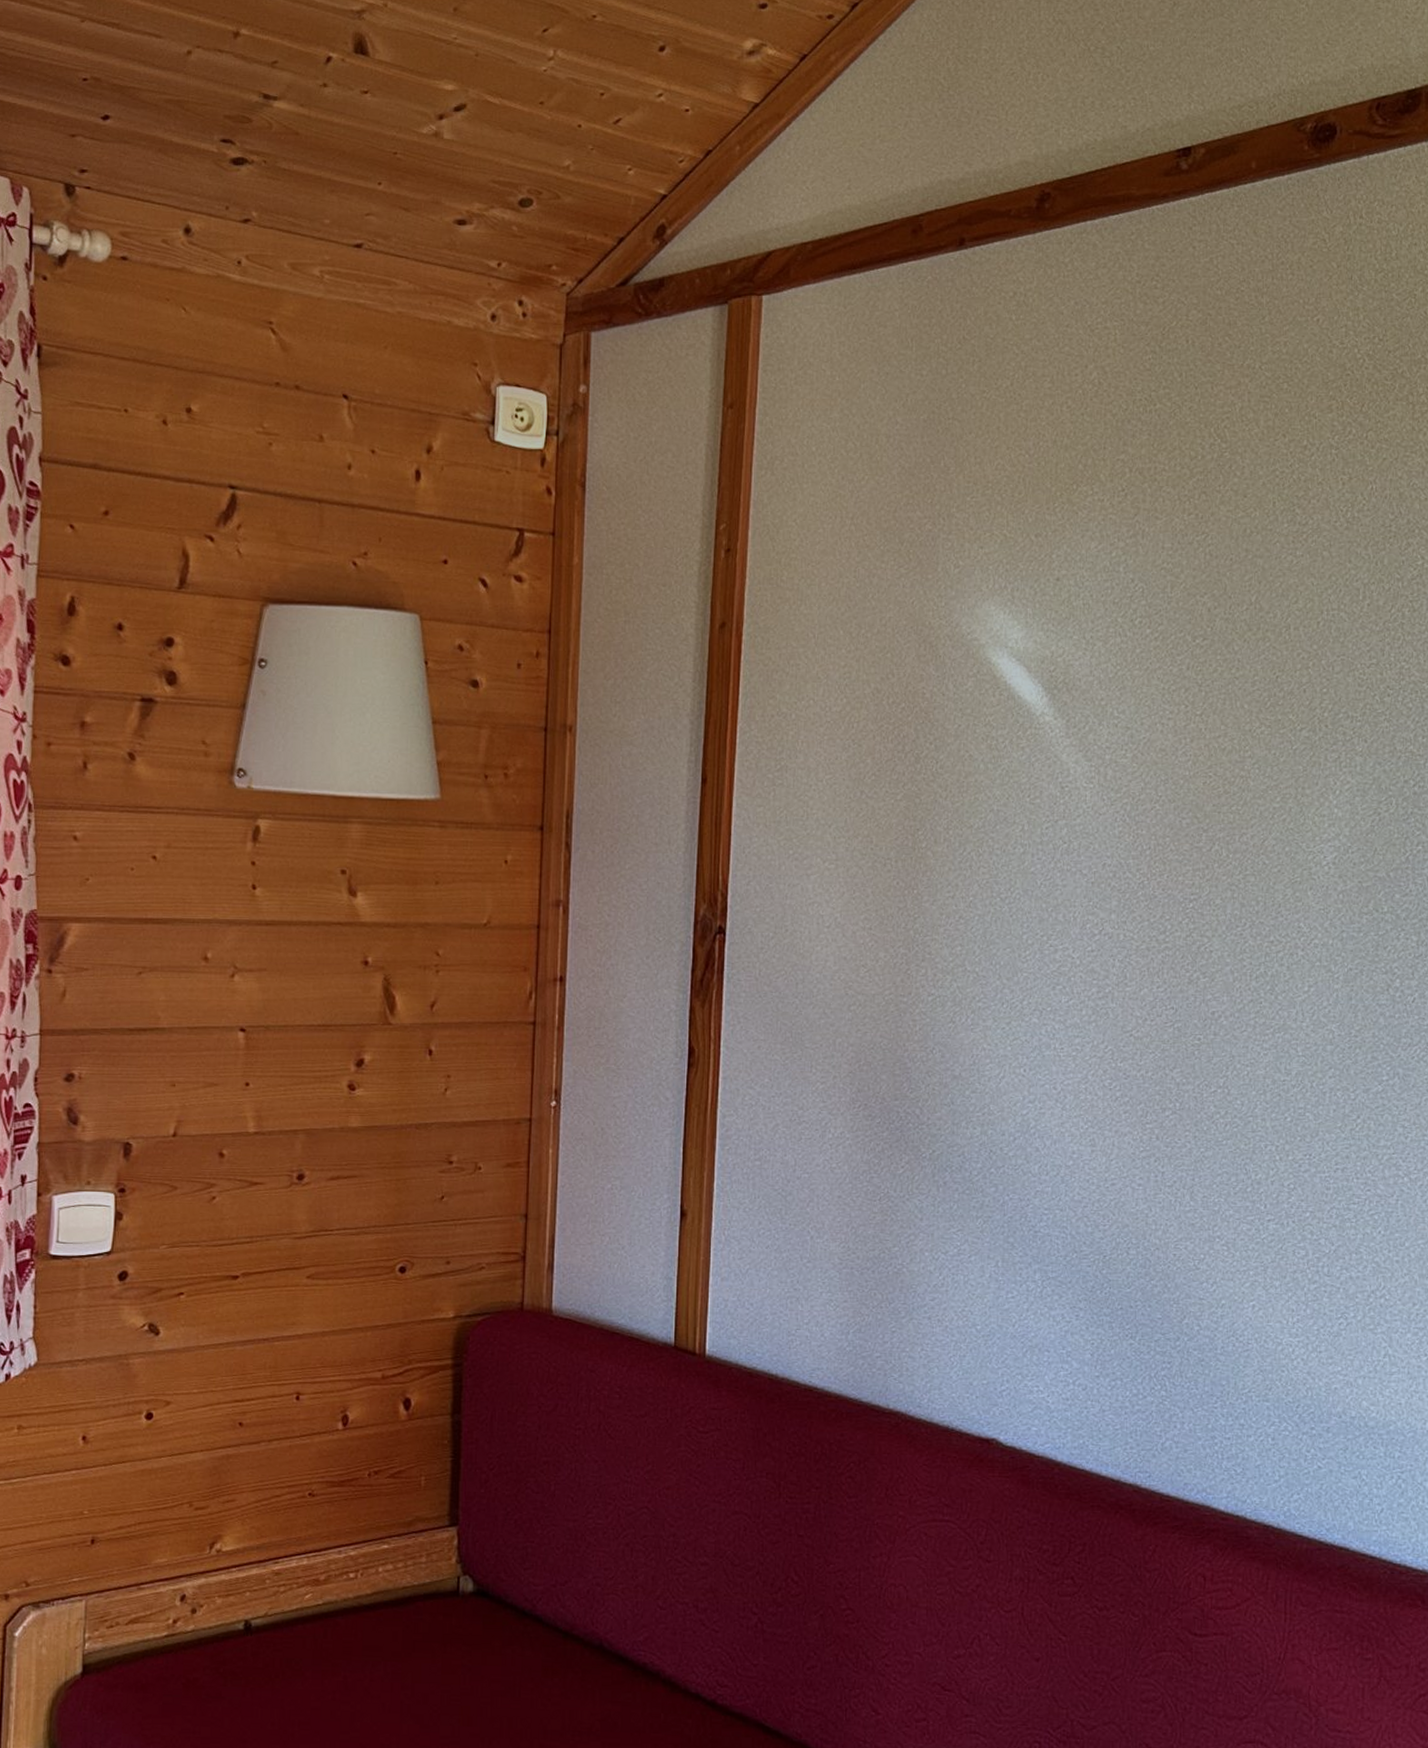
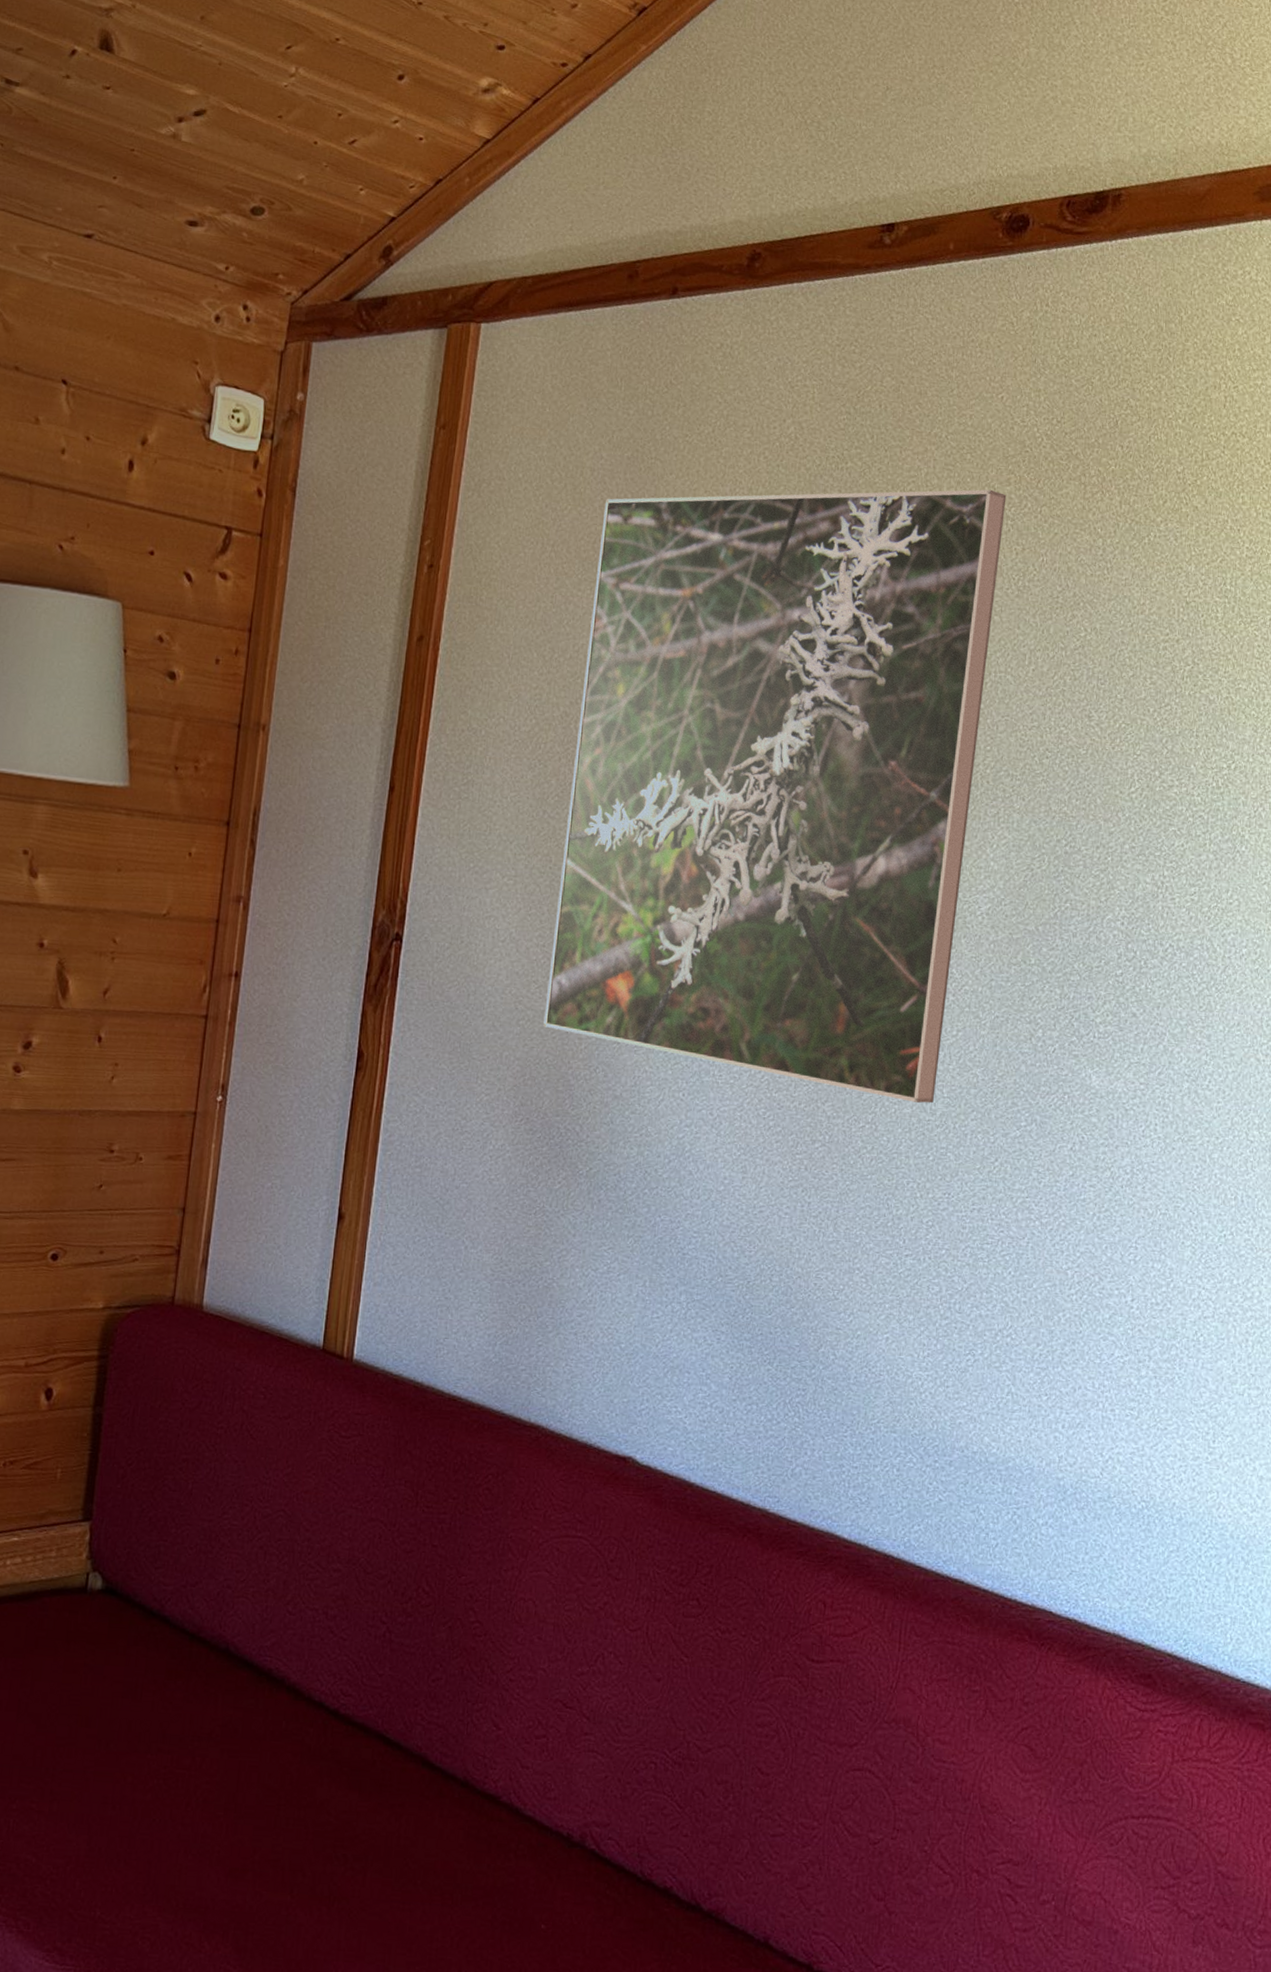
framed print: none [875,418,1329,1063] -> present [543,489,1007,1103]

